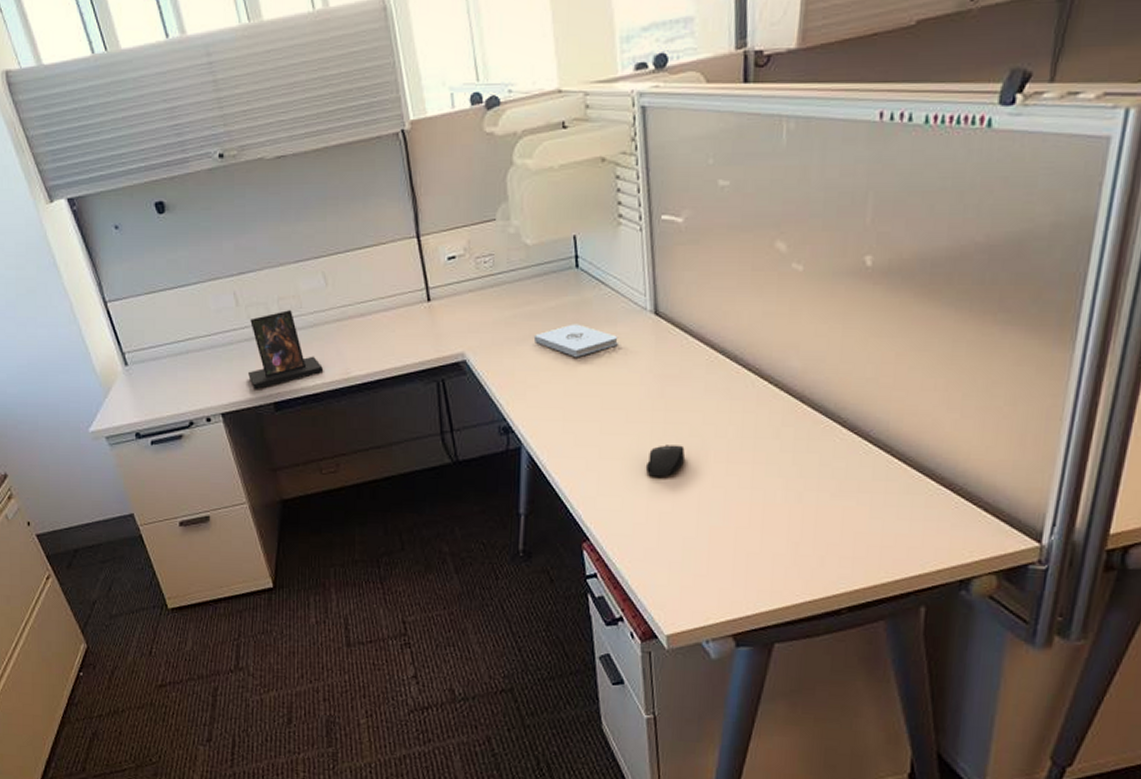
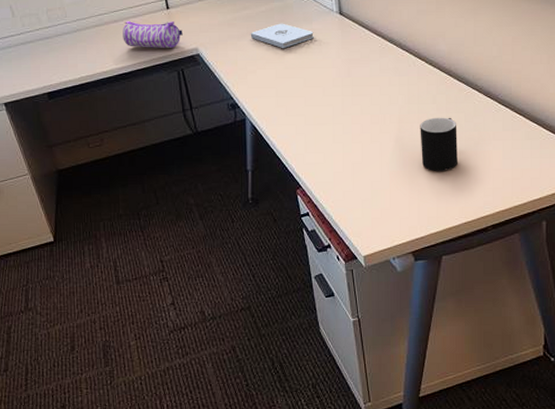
photo frame: present [248,310,324,389] -> none [25,19,87,82]
pencil case: none [370,314,446,353] -> present [122,20,183,49]
mouse: present [645,445,686,477] -> none [340,111,369,136]
cup: none [754,457,808,530] -> present [420,117,457,171]

